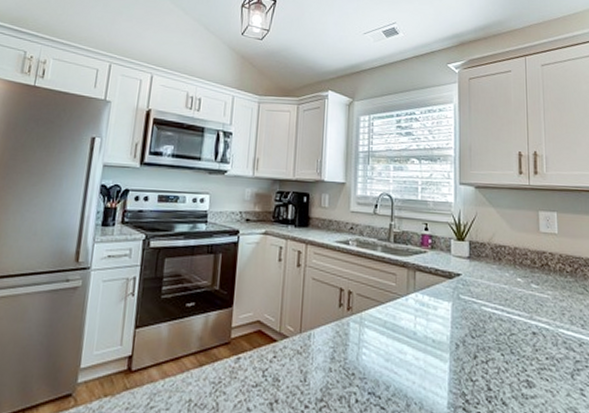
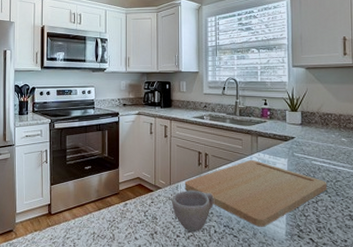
cup: none [301,341,357,402] -> present [172,190,214,233]
cutting board: none [319,302,500,395] -> present [184,160,328,227]

